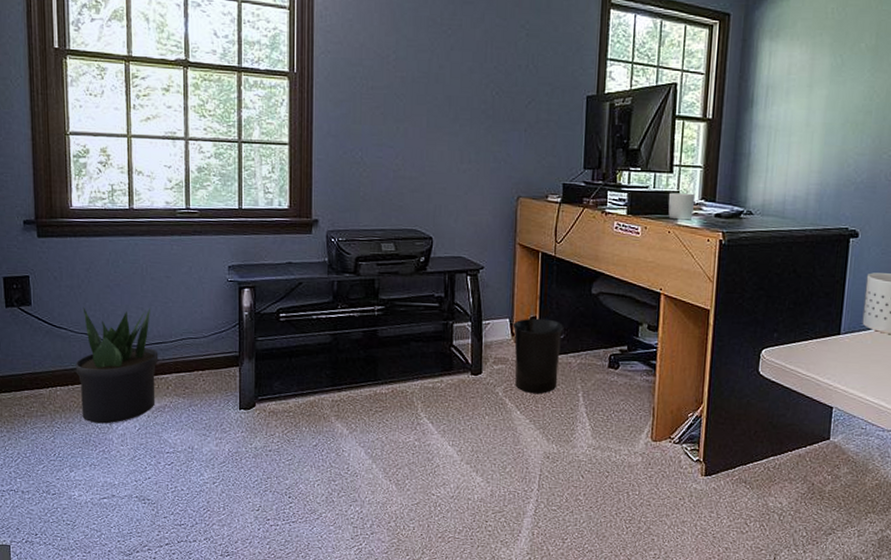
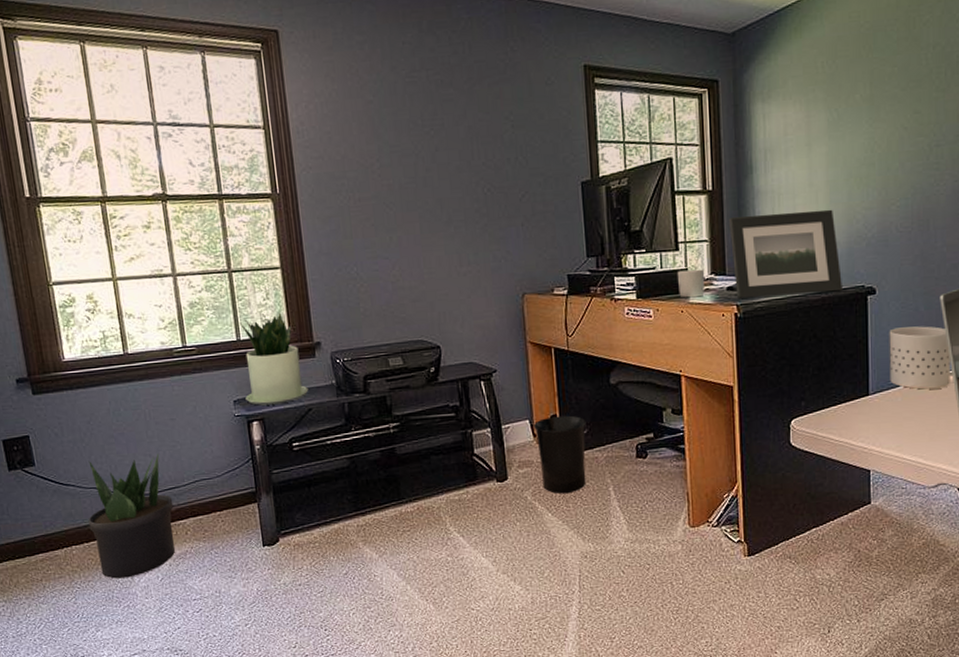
planter: none [240,187,301,275] -> present [239,312,309,406]
picture frame: none [723,147,828,231] -> present [728,209,844,300]

